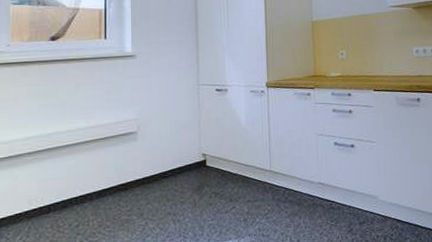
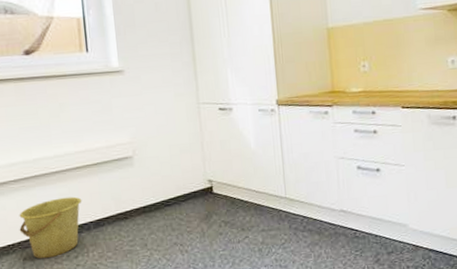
bucket: none [28,168,88,228] -> present [19,196,82,259]

